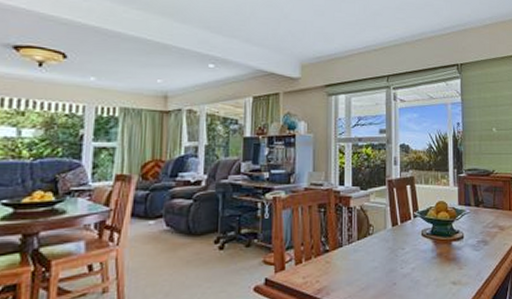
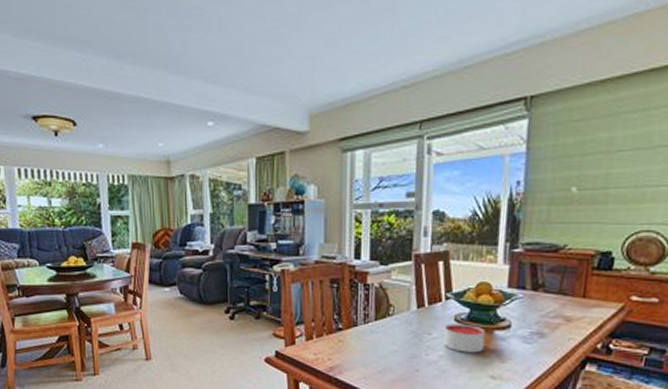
candle: none [414,237,446,263] -> present [443,323,485,353]

